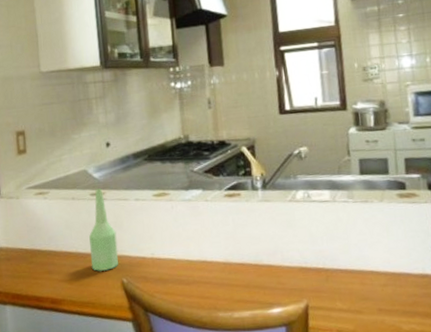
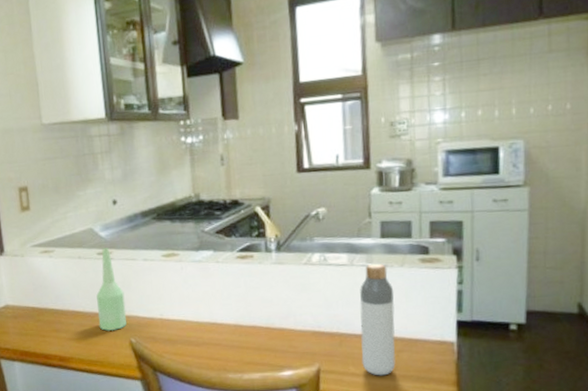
bottle: none [343,199,381,311] -> present [360,263,396,376]

